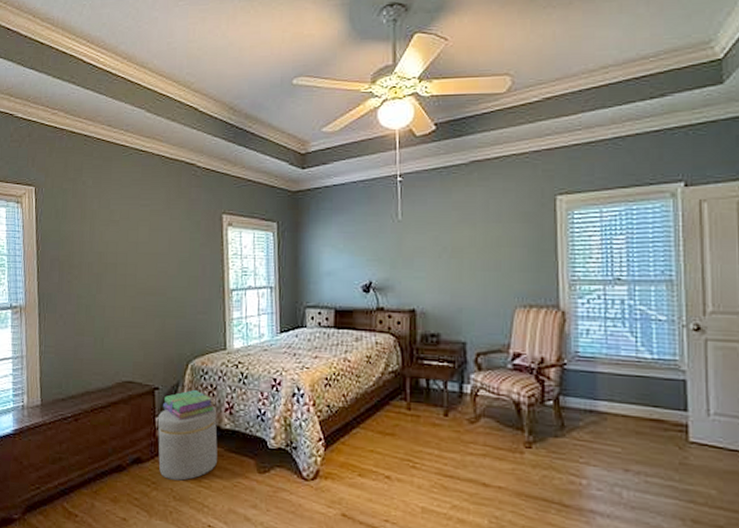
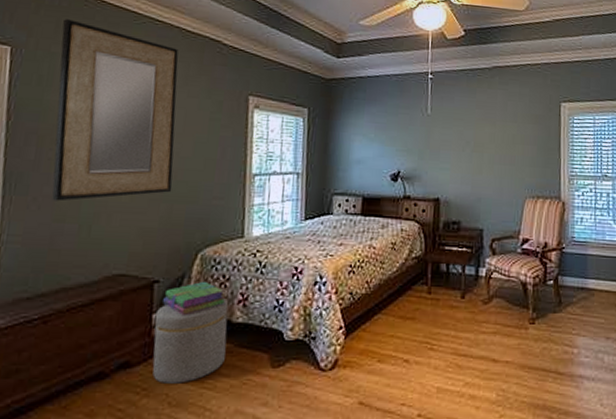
home mirror: none [70,158,164,318] -> present [52,19,179,202]

